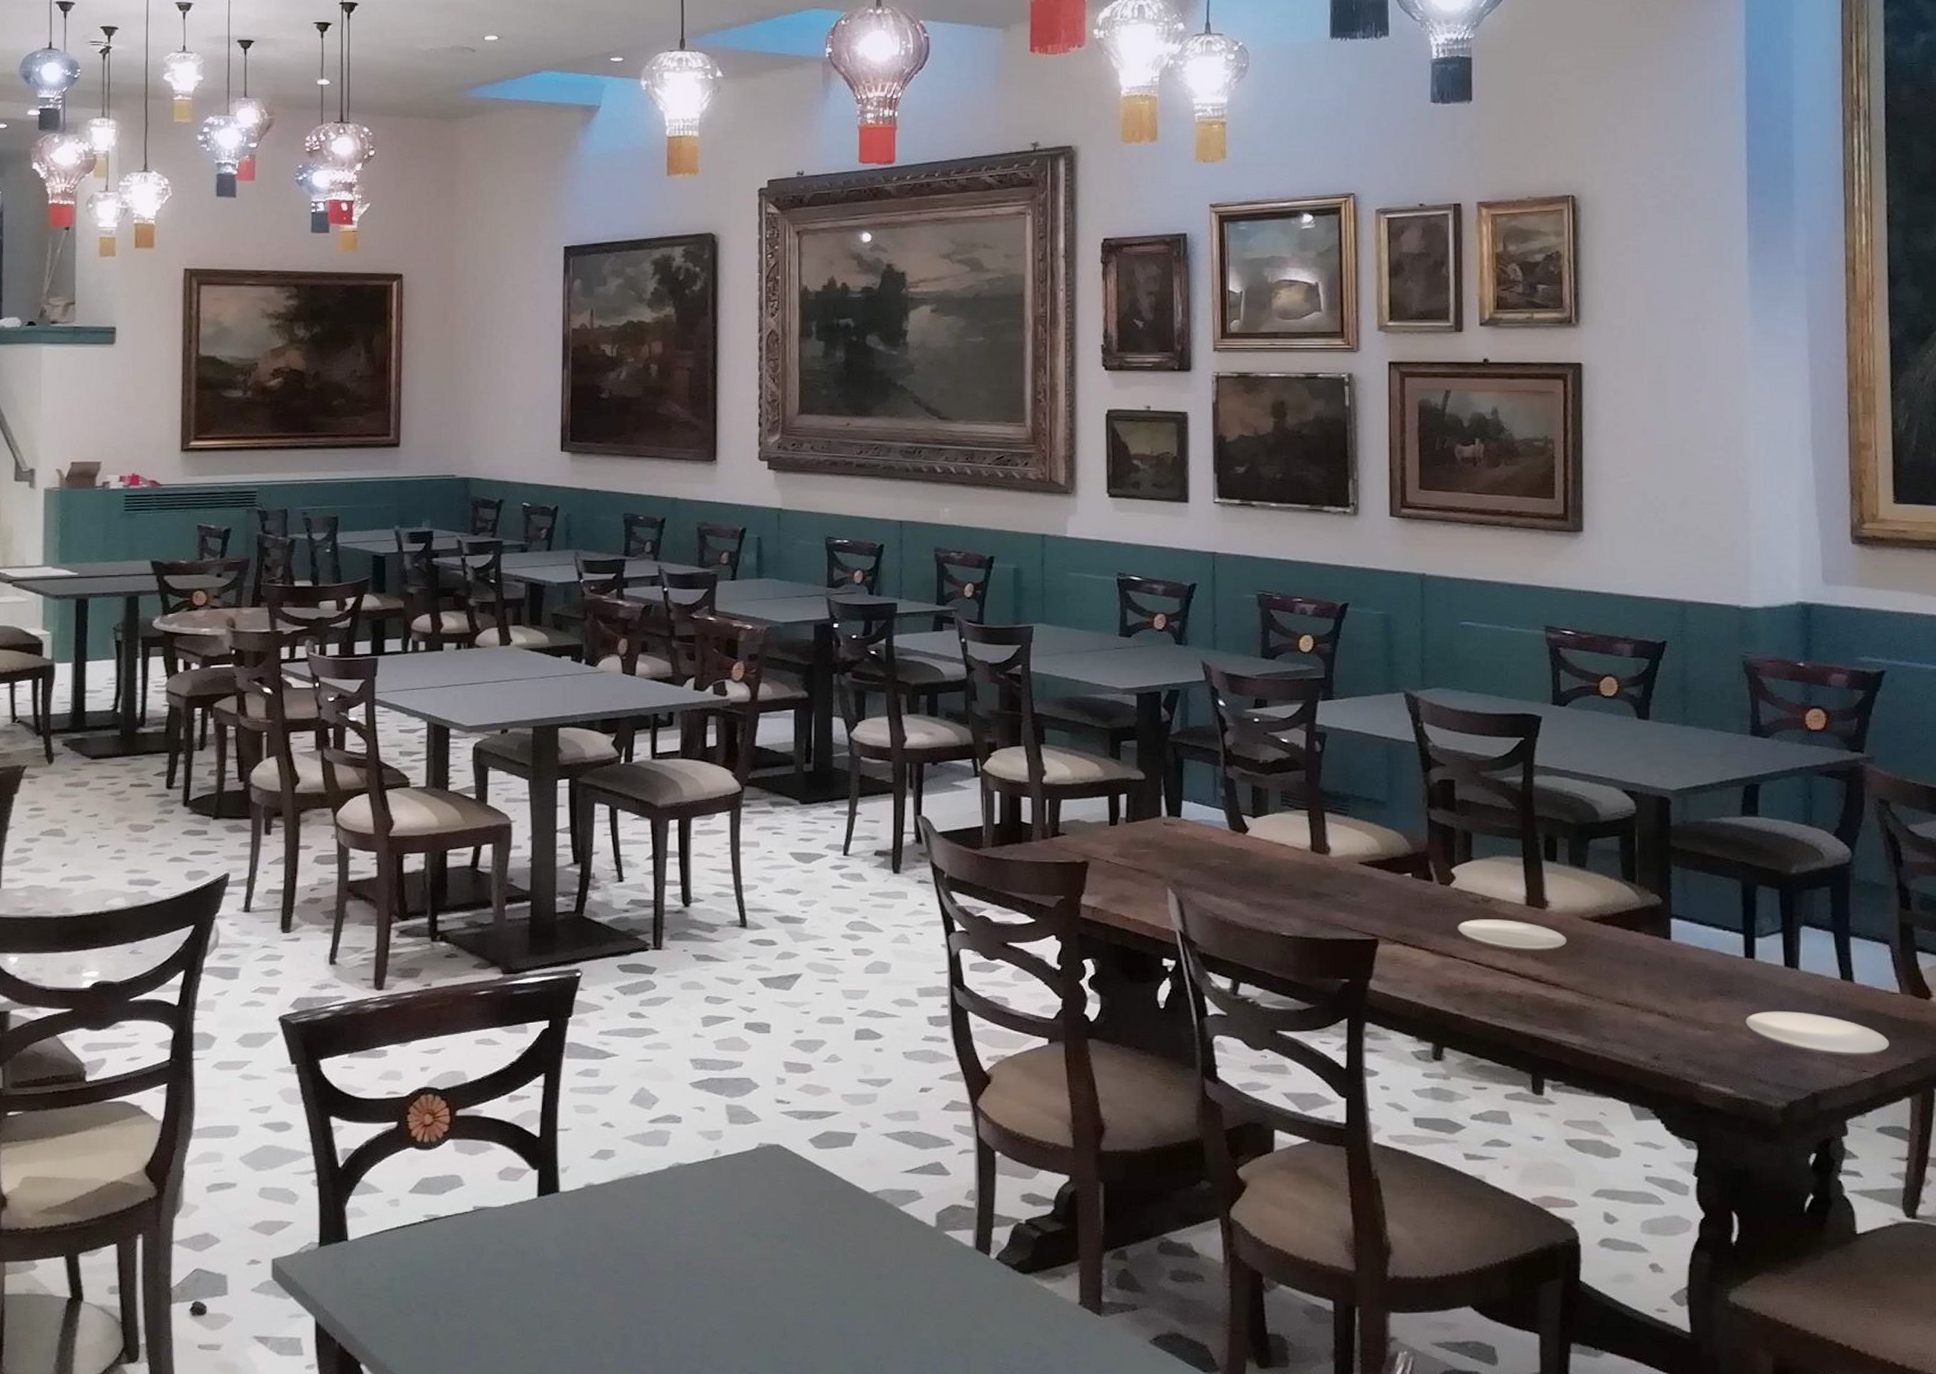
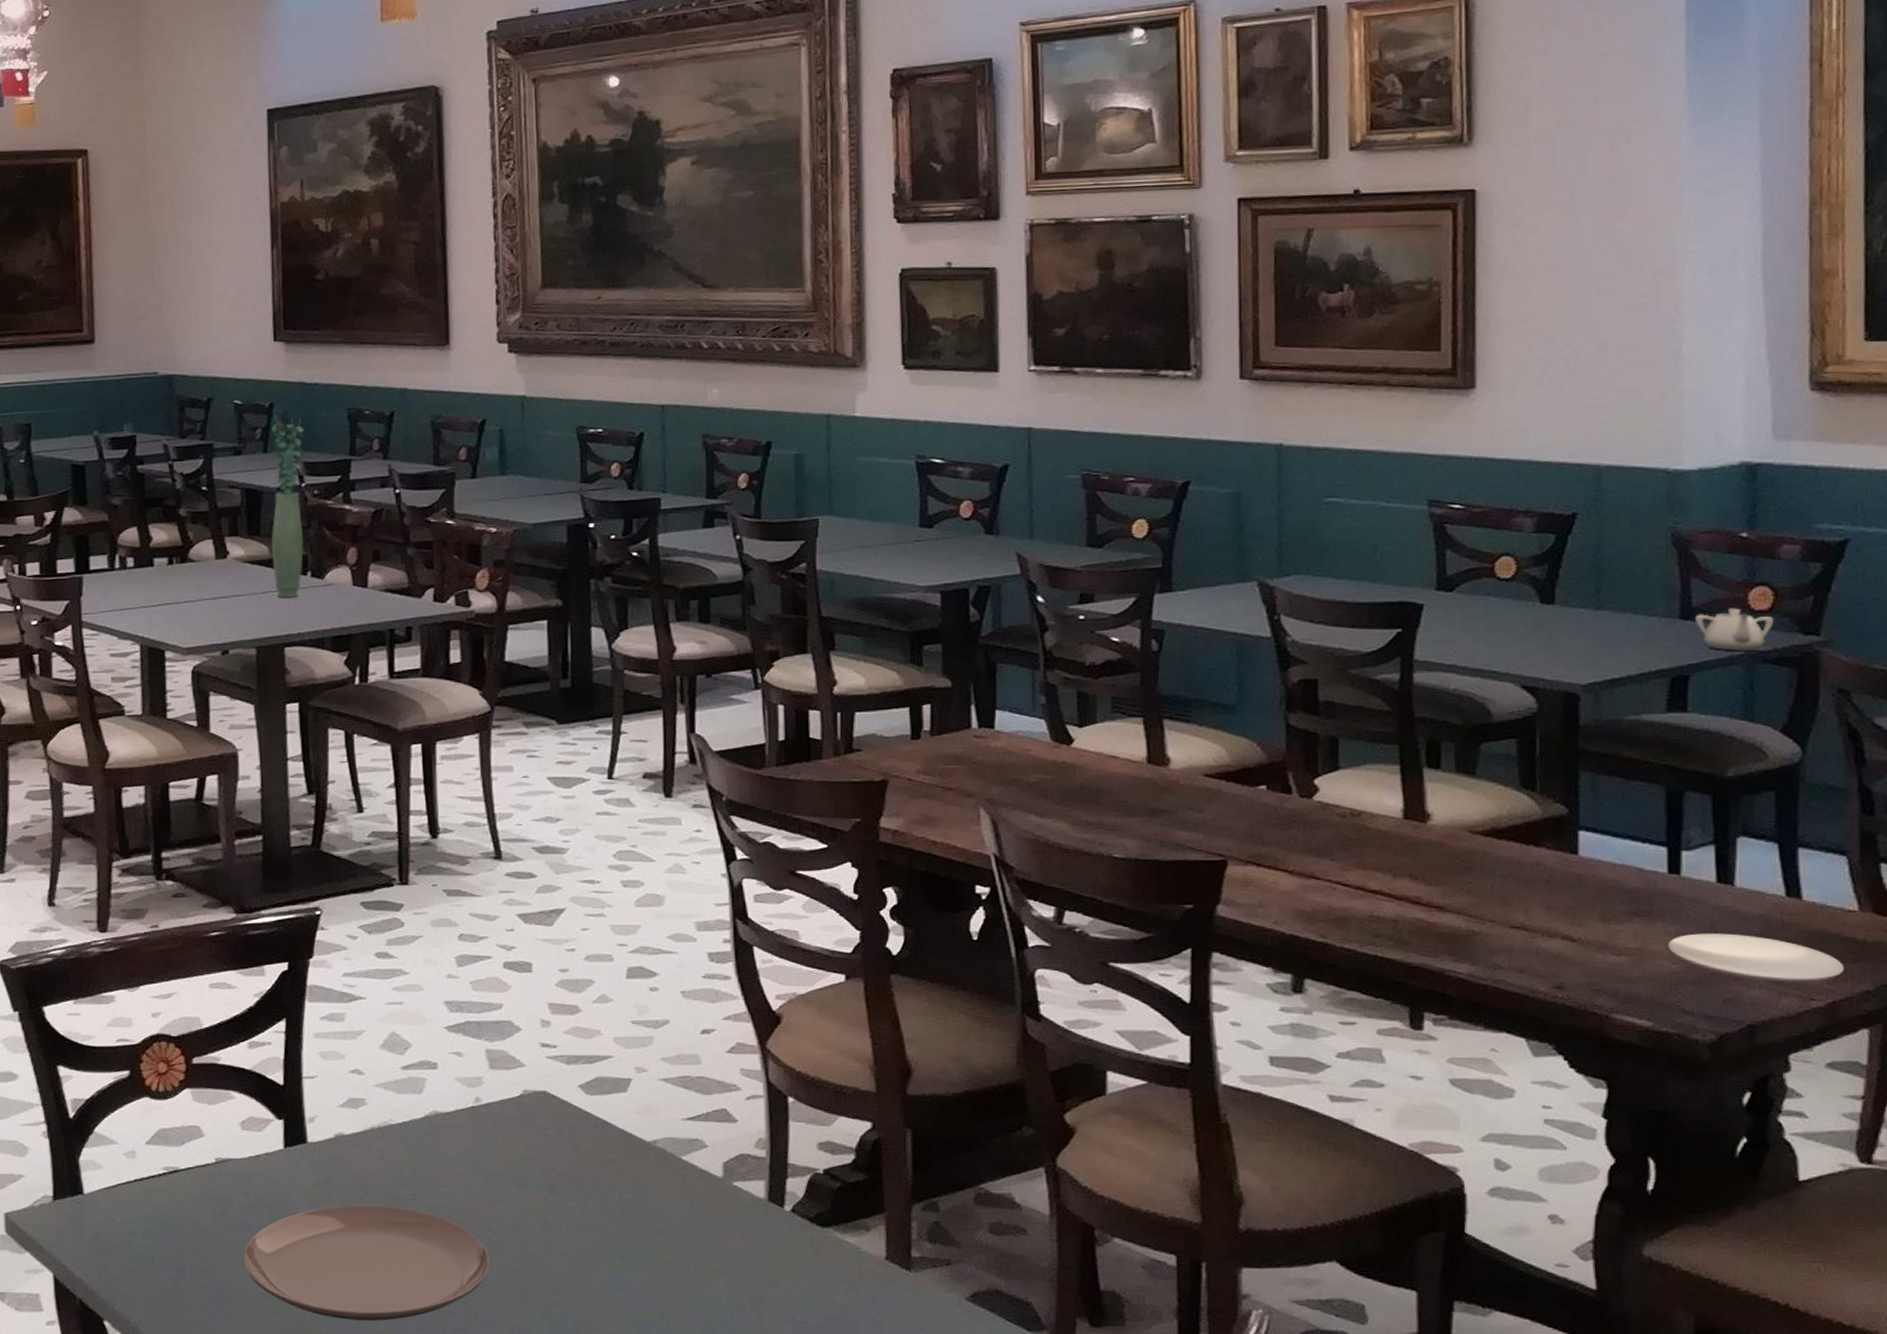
plate: none [495,1252,723,1364] -> present [243,1205,490,1321]
vase: none [550,517,584,684] -> present [271,415,304,599]
plate: present [1457,919,1566,951] -> none [1321,835,1452,870]
teapot: none [1762,727,1827,765] -> present [1694,608,1774,652]

